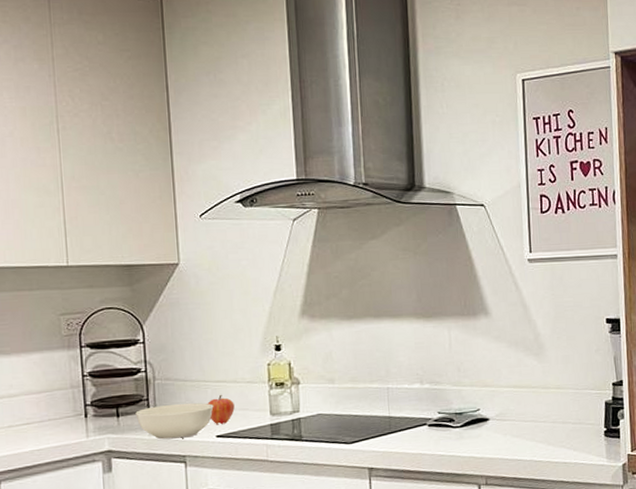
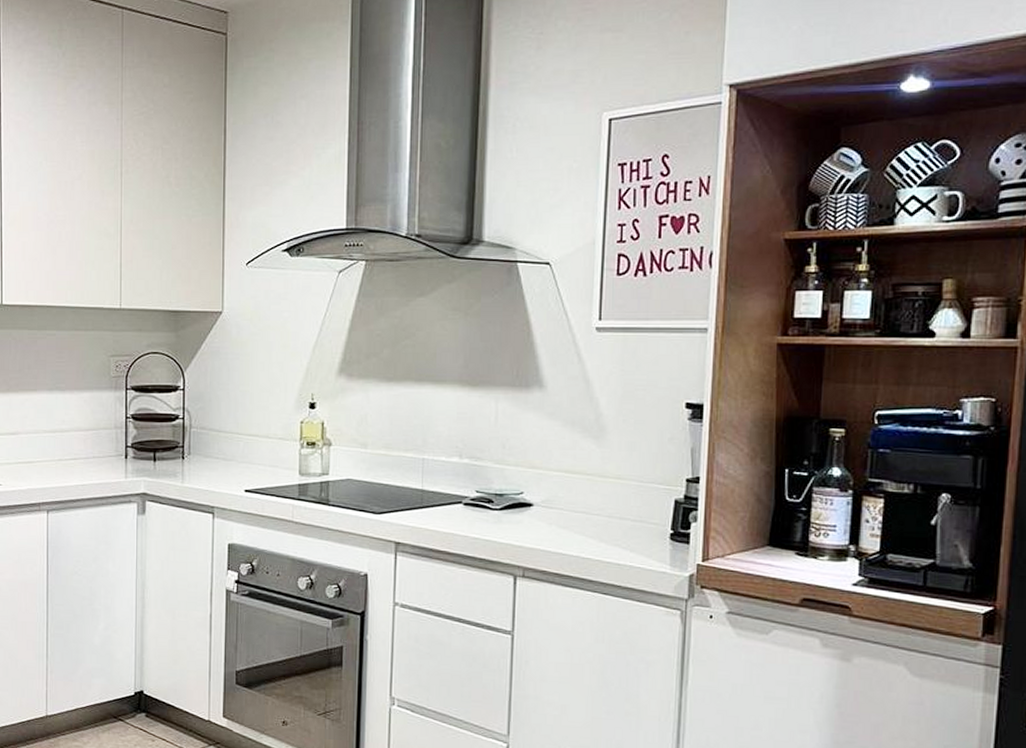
bowl: present [135,403,214,440] -> none [171,453,245,489]
fruit: present [207,394,235,424] -> none [238,448,265,479]

